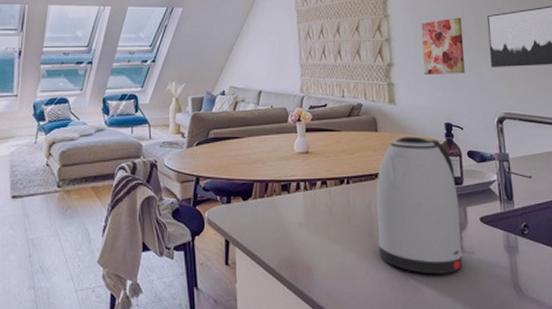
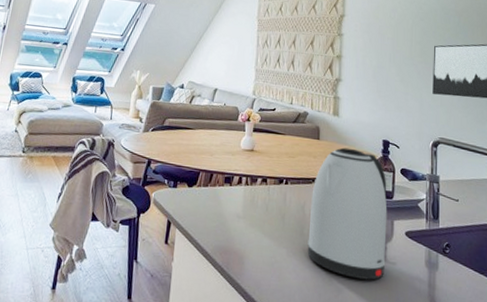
wall art: present [421,17,465,74] -> none [369,43,410,97]

